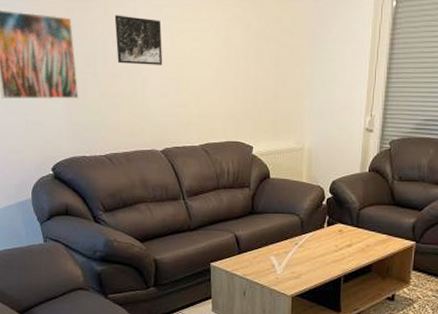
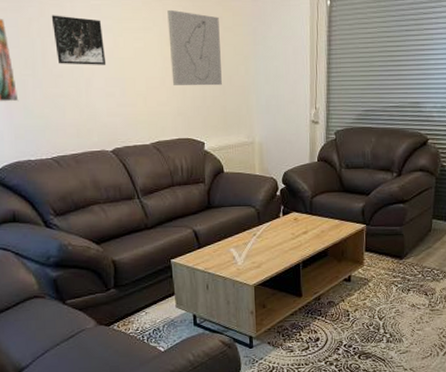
wall art: none [225,11,277,89] -> present [167,10,222,86]

